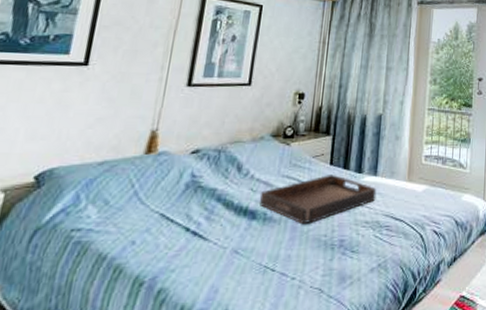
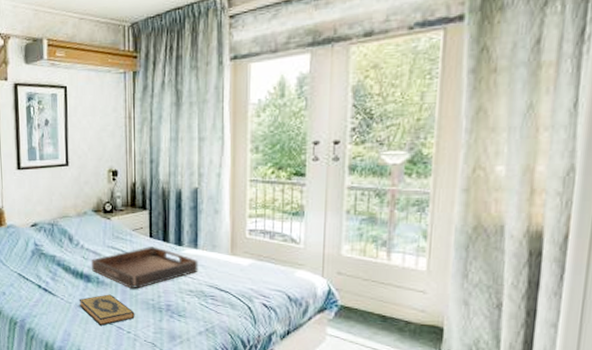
hardback book: none [236,233,304,274] -> present [79,294,135,326]

